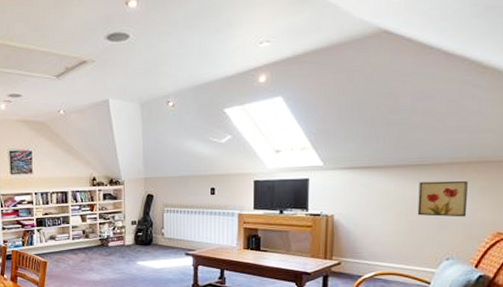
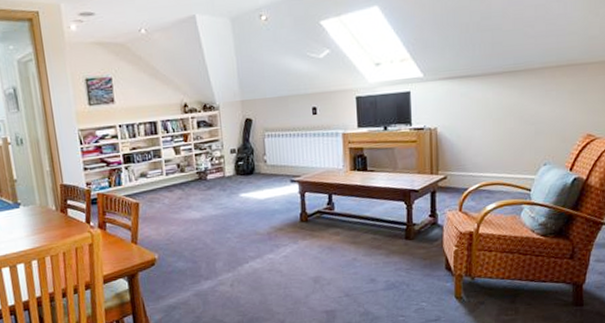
wall art: present [417,180,468,217] -> none [515,85,560,123]

